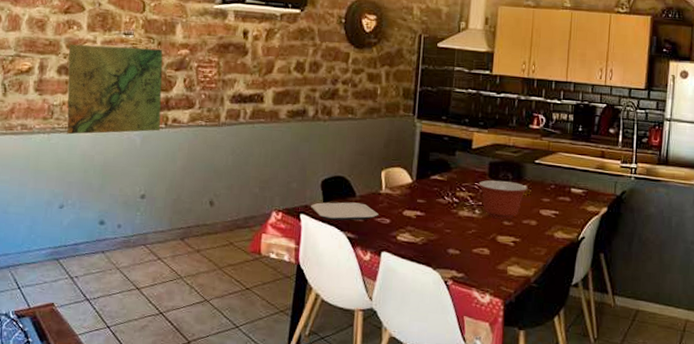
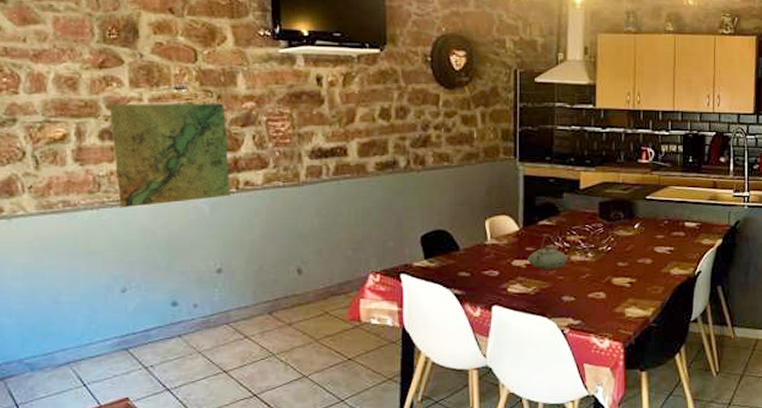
plate: present [310,202,379,221] -> none [410,256,486,278]
teapot: none [418,188,456,222] -> present [527,234,568,269]
mixing bowl: present [478,180,528,220] -> none [589,221,641,261]

